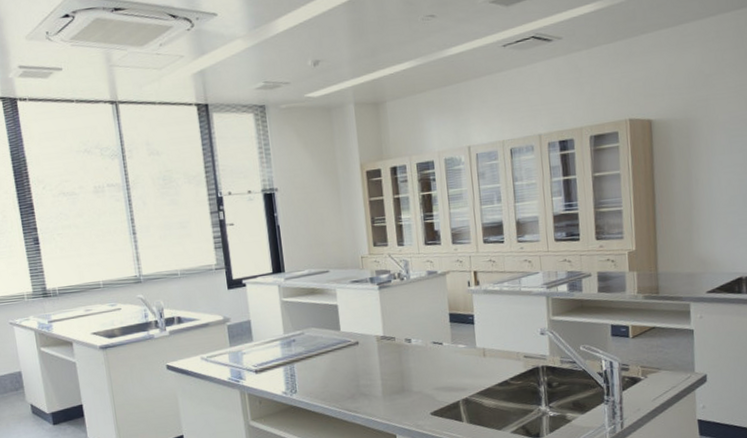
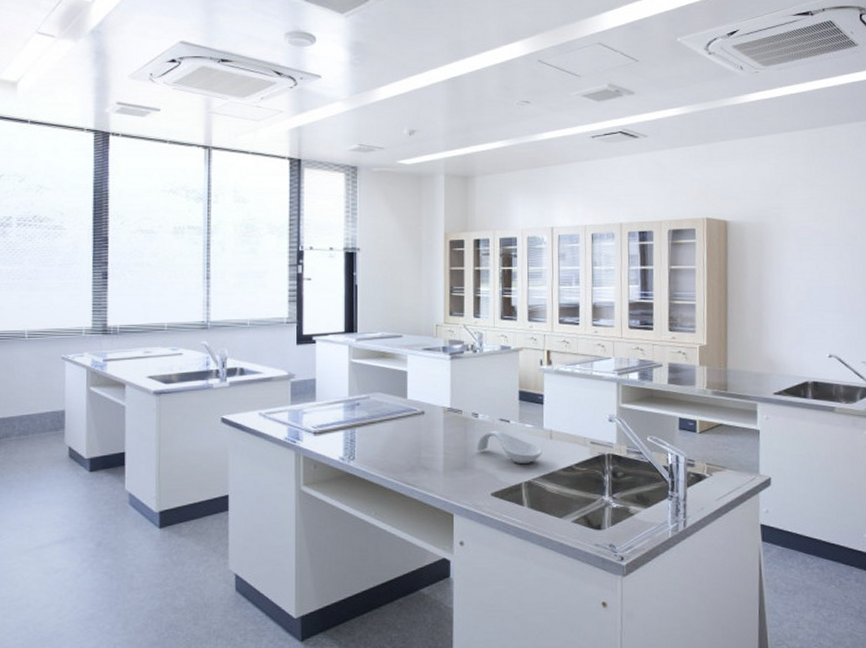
spoon rest: none [412,353,478,383] -> present [477,430,543,465]

